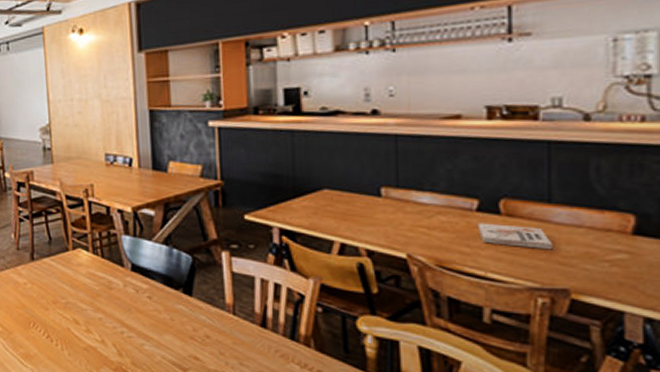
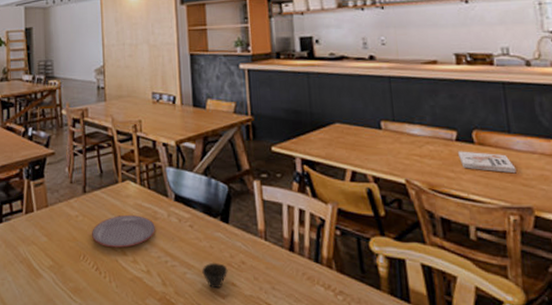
plate: none [41,284,111,317] -> present [92,215,156,248]
cup: none [161,336,191,362] -> present [202,263,228,289]

